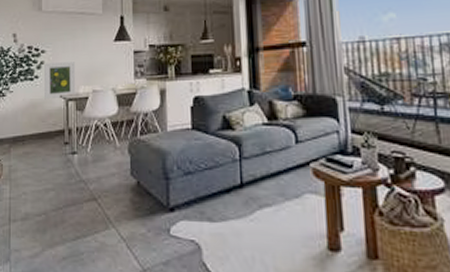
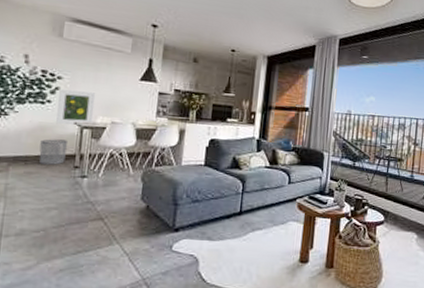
waste bin: none [33,115,57,143] -> present [39,139,69,165]

